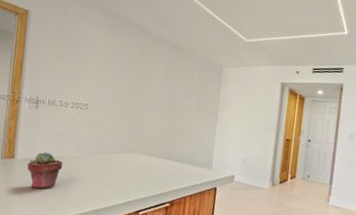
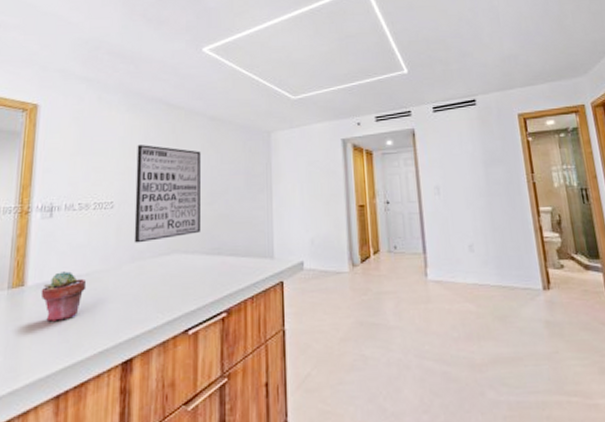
wall art: none [102,60,163,141] -> present [134,145,202,243]

